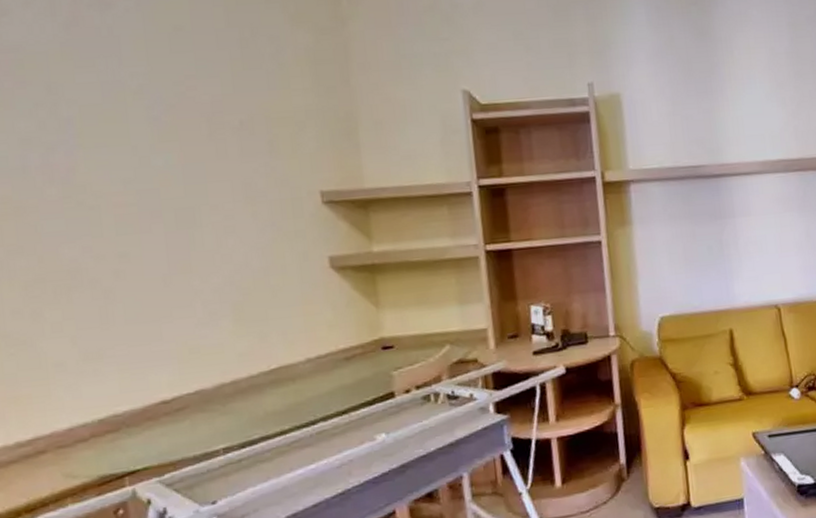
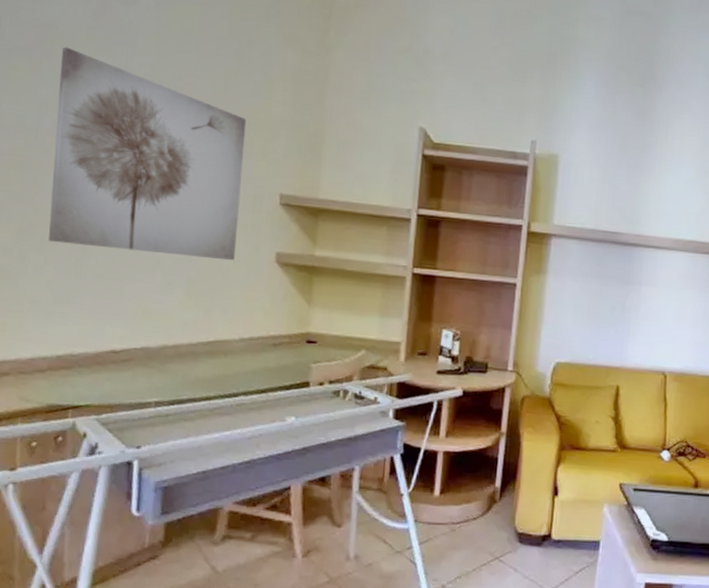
wall art: none [36,70,283,294] -> present [49,47,247,261]

